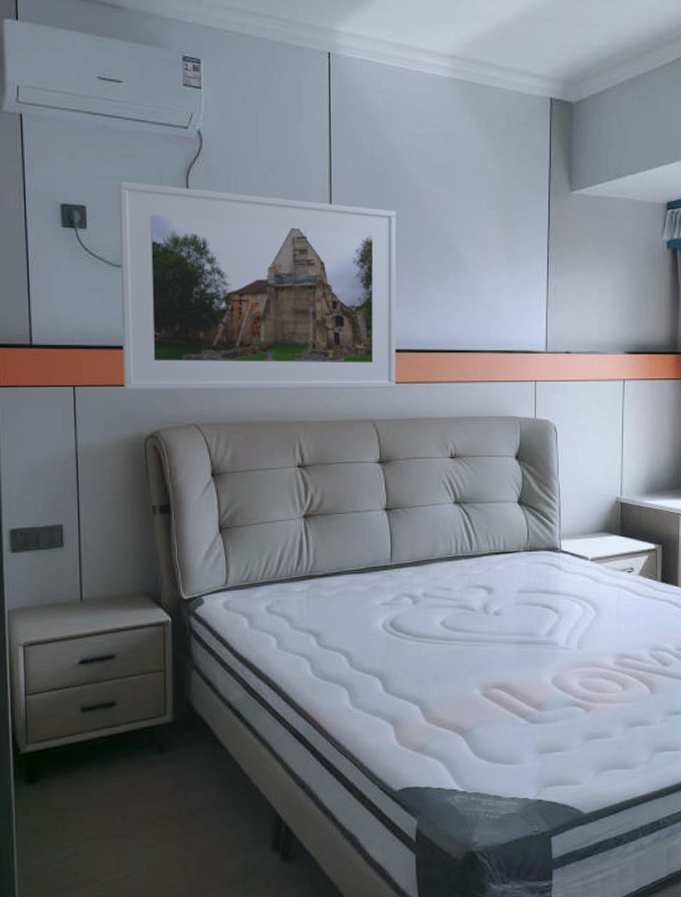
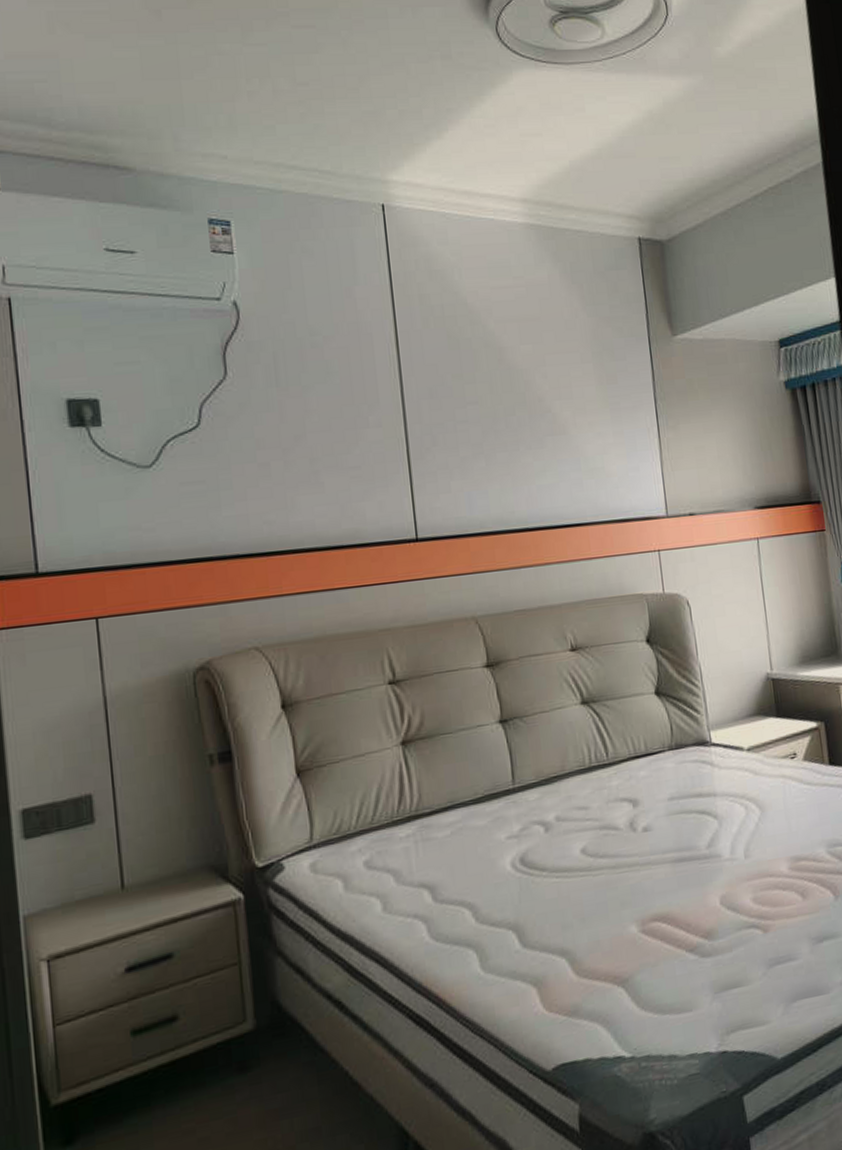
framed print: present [118,181,397,390] -> none [138,366,498,616]

